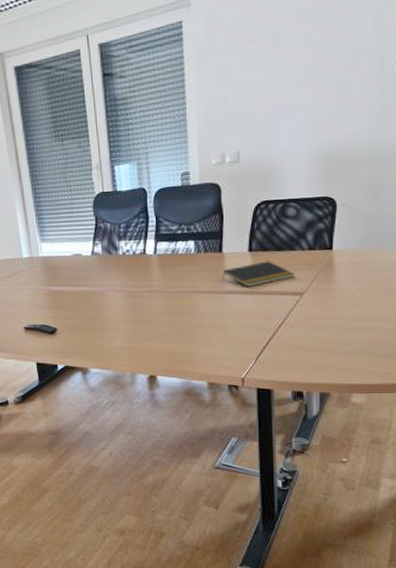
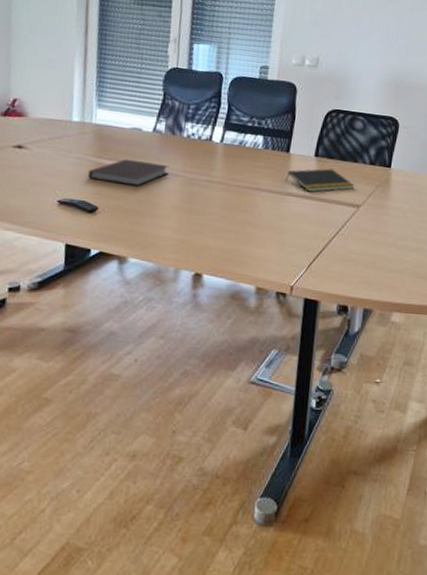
notebook: none [43,282,112,306] -> present [87,159,170,186]

